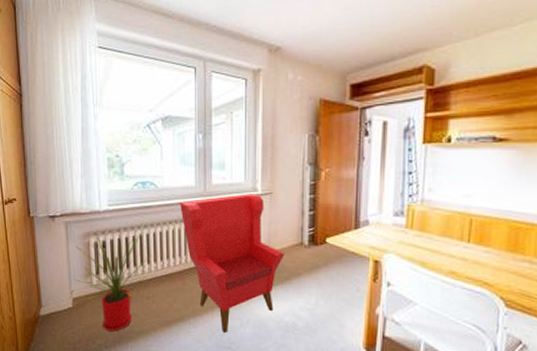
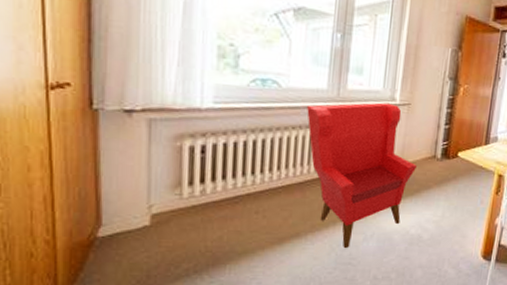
house plant: present [75,227,154,332] -> none [157,130,267,253]

